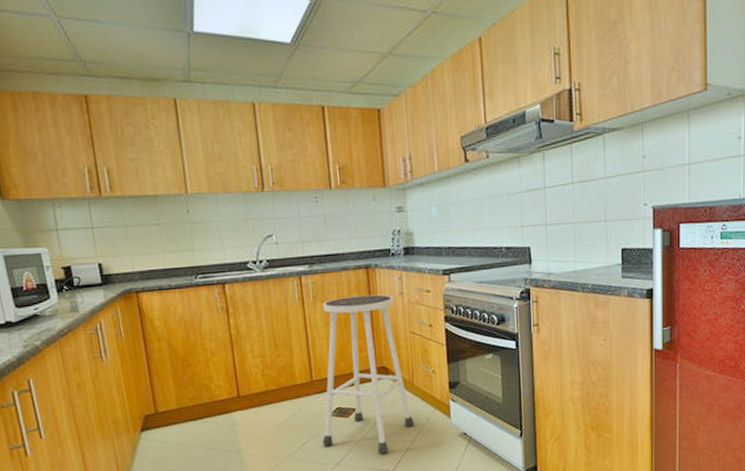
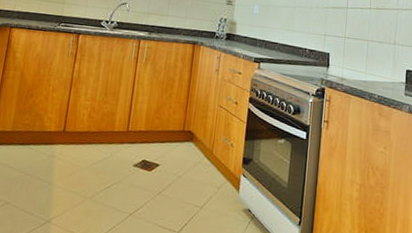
stool: present [322,294,415,454] -> none [123,64,211,214]

